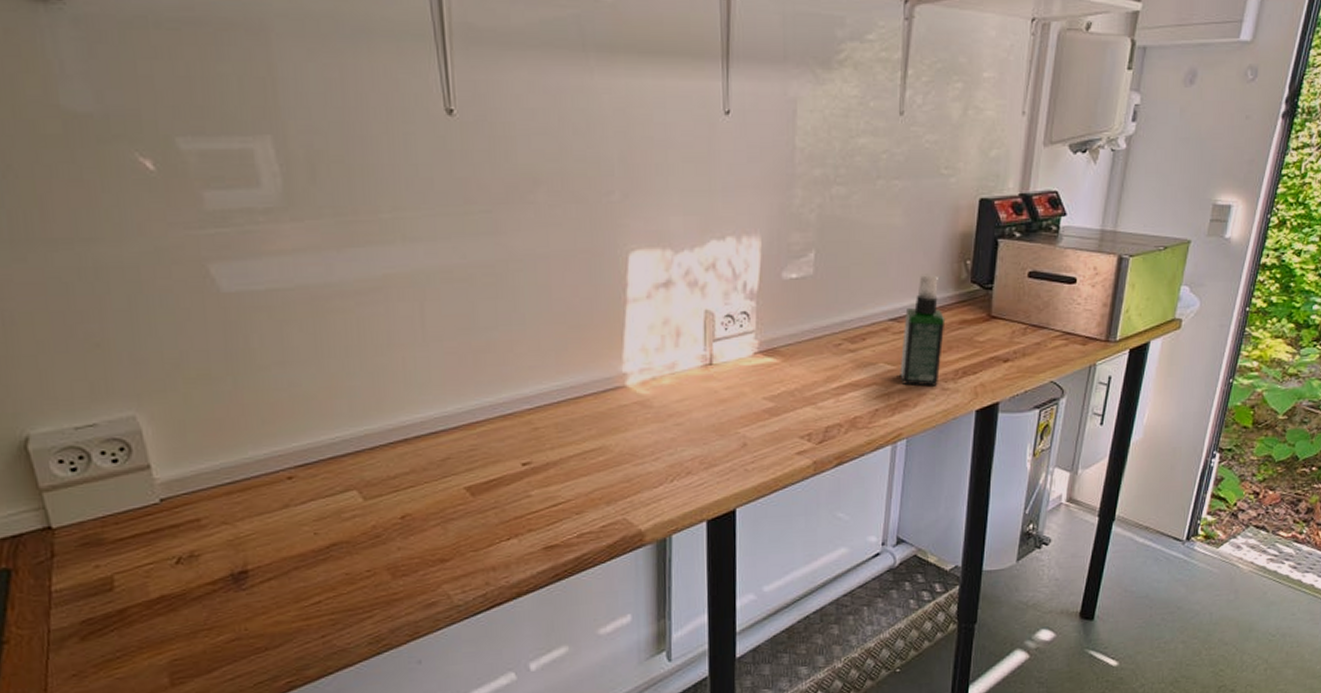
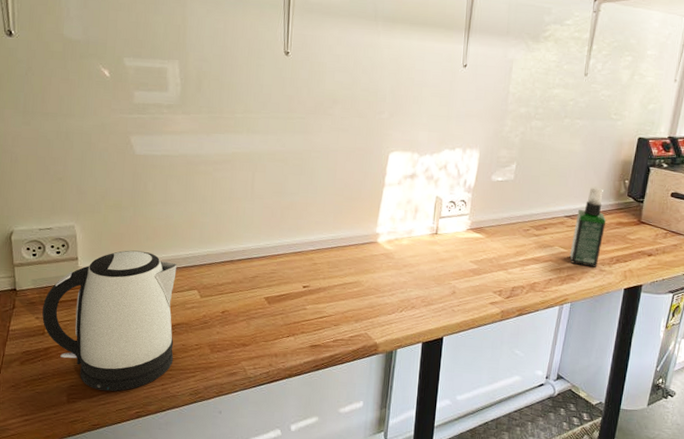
kettle: none [103,442,335,660] -> present [42,250,177,392]

